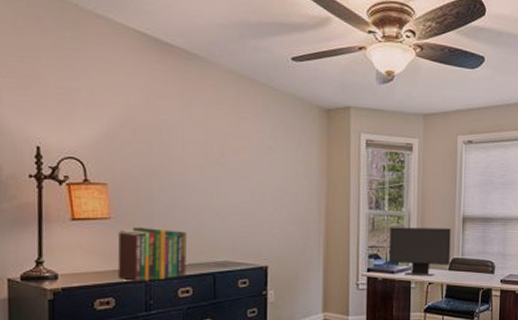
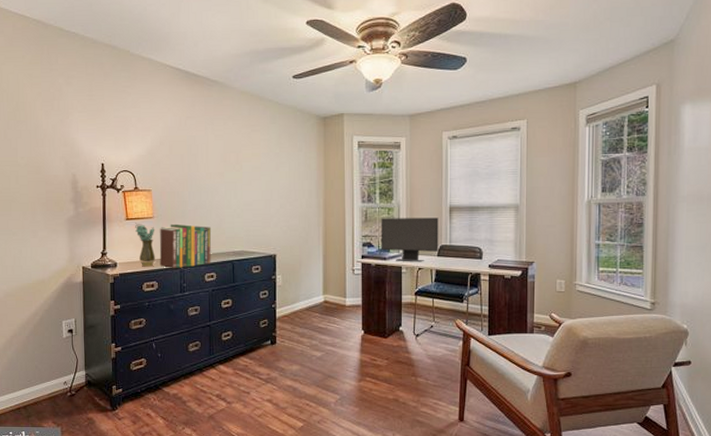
vase: none [84,224,113,280] -> present [135,223,156,267]

